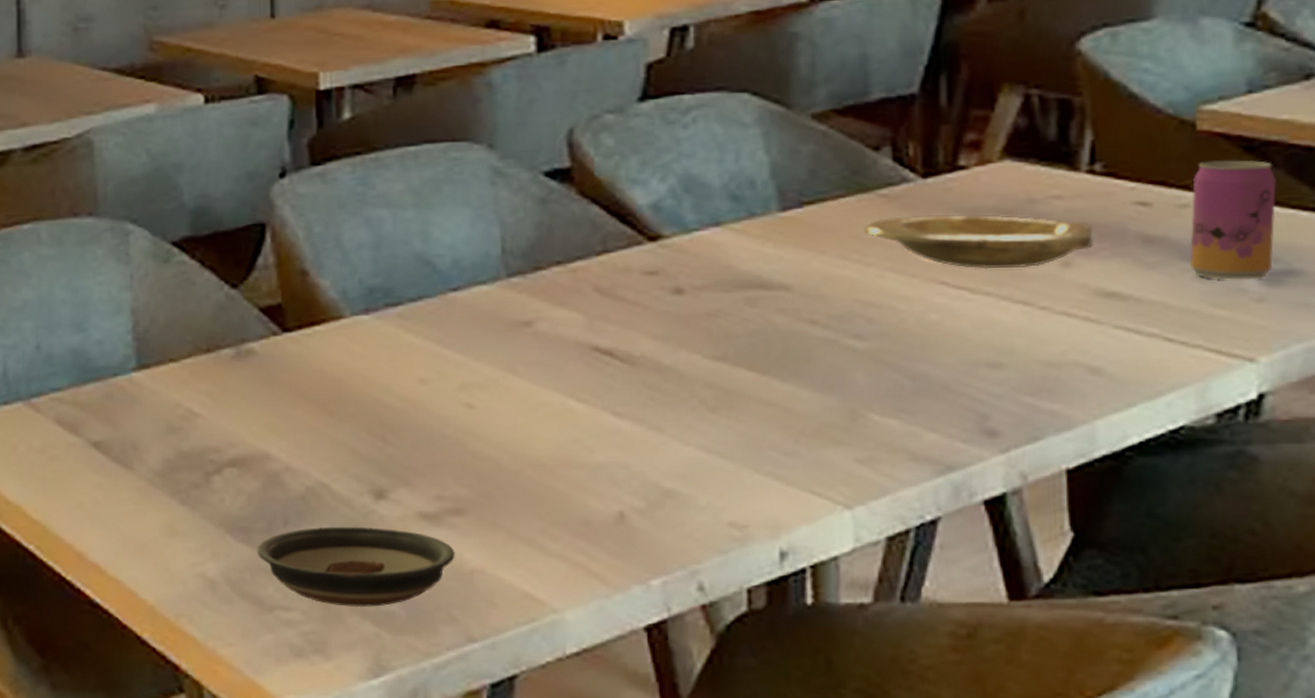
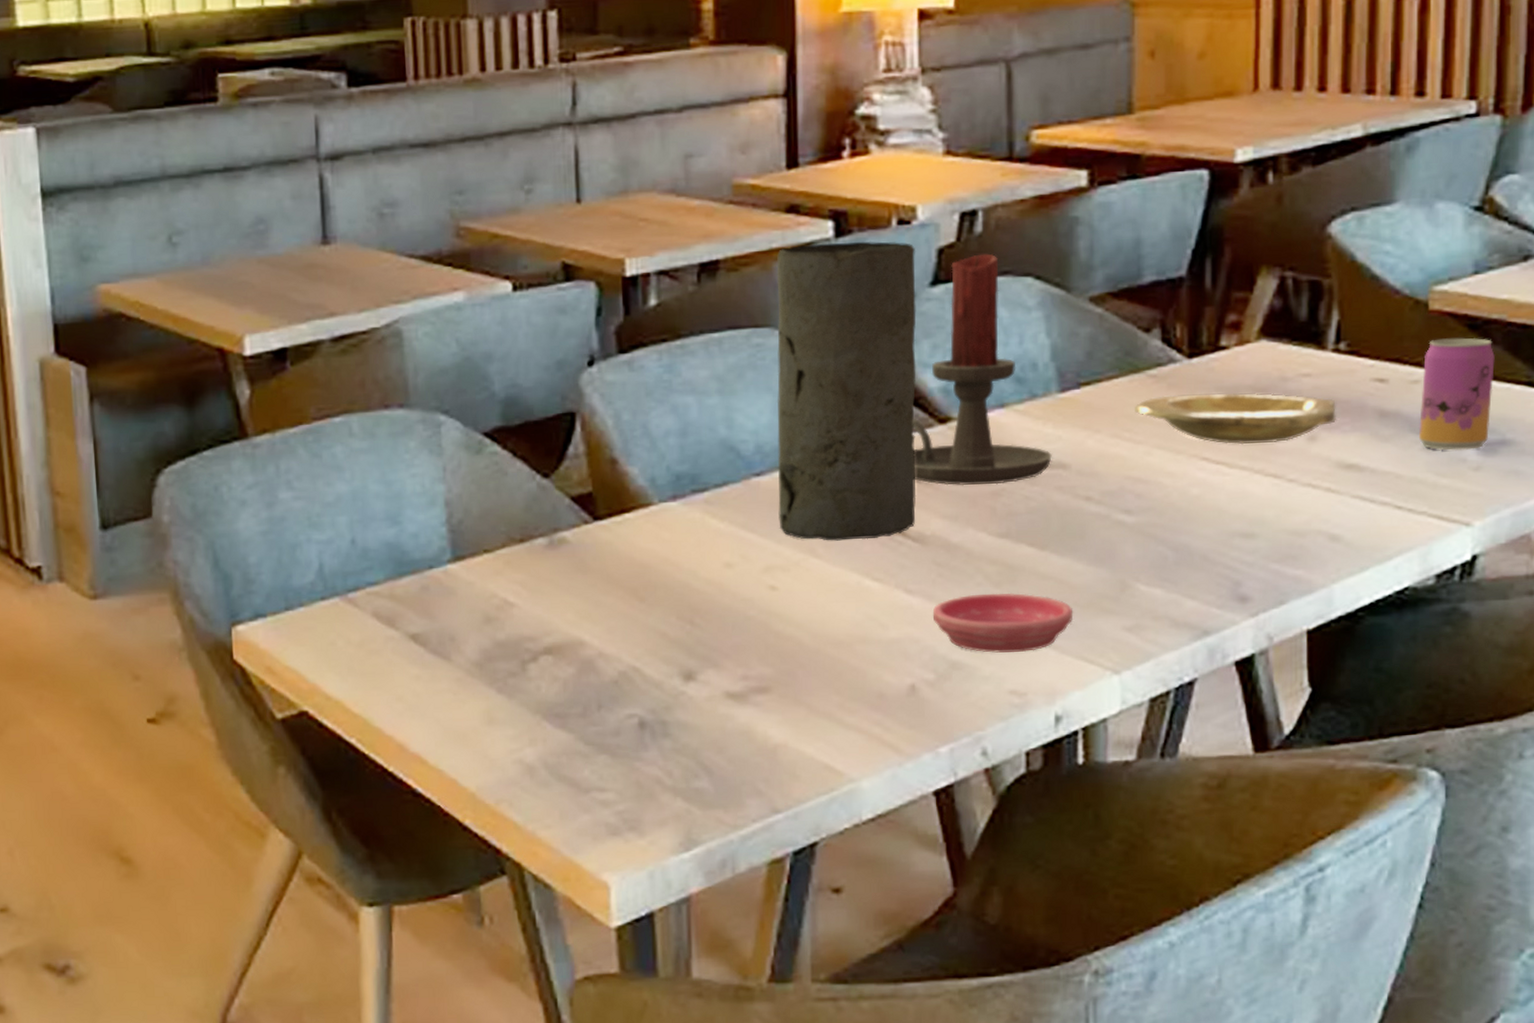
saucer: present [257,526,455,608] -> none [572,708,760,786]
vase: none [475,56,625,359] -> present [777,241,917,541]
candle holder: none [620,69,773,306] -> present [912,253,1052,486]
saucer: none [642,418,799,482] -> present [932,592,1074,653]

